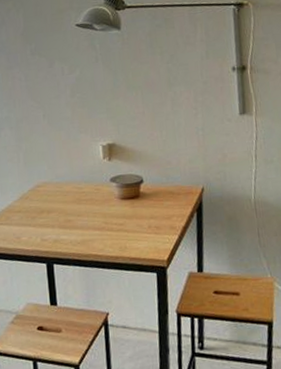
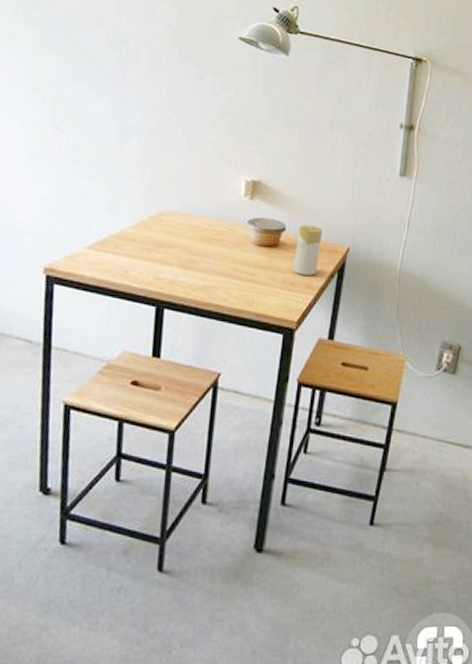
candle: none [154,173,178,219] -> present [293,225,323,276]

